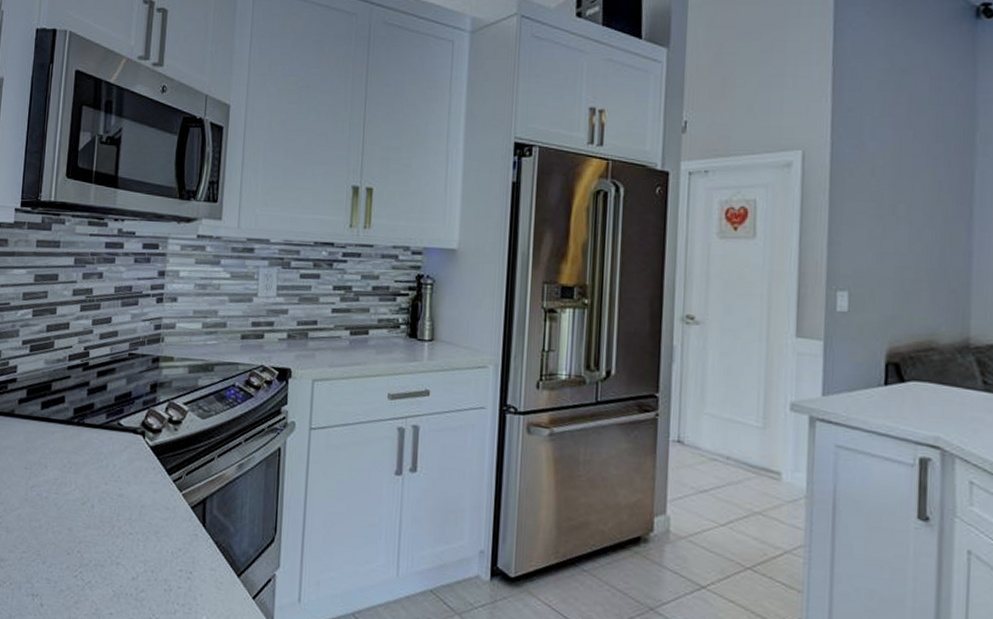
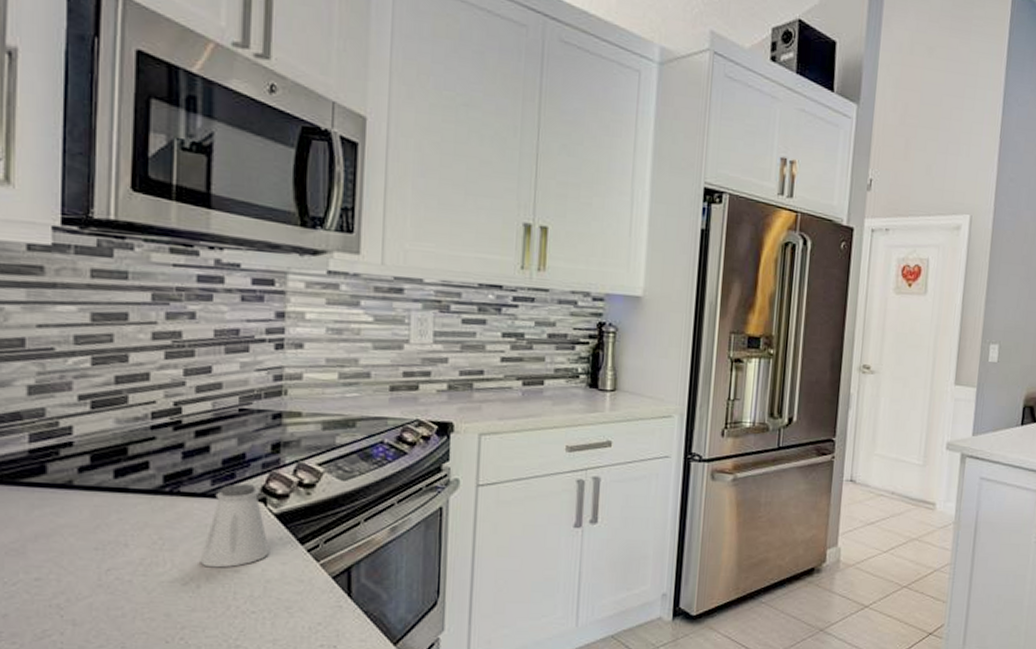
saltshaker: none [95,418,146,492] -> present [200,484,270,568]

